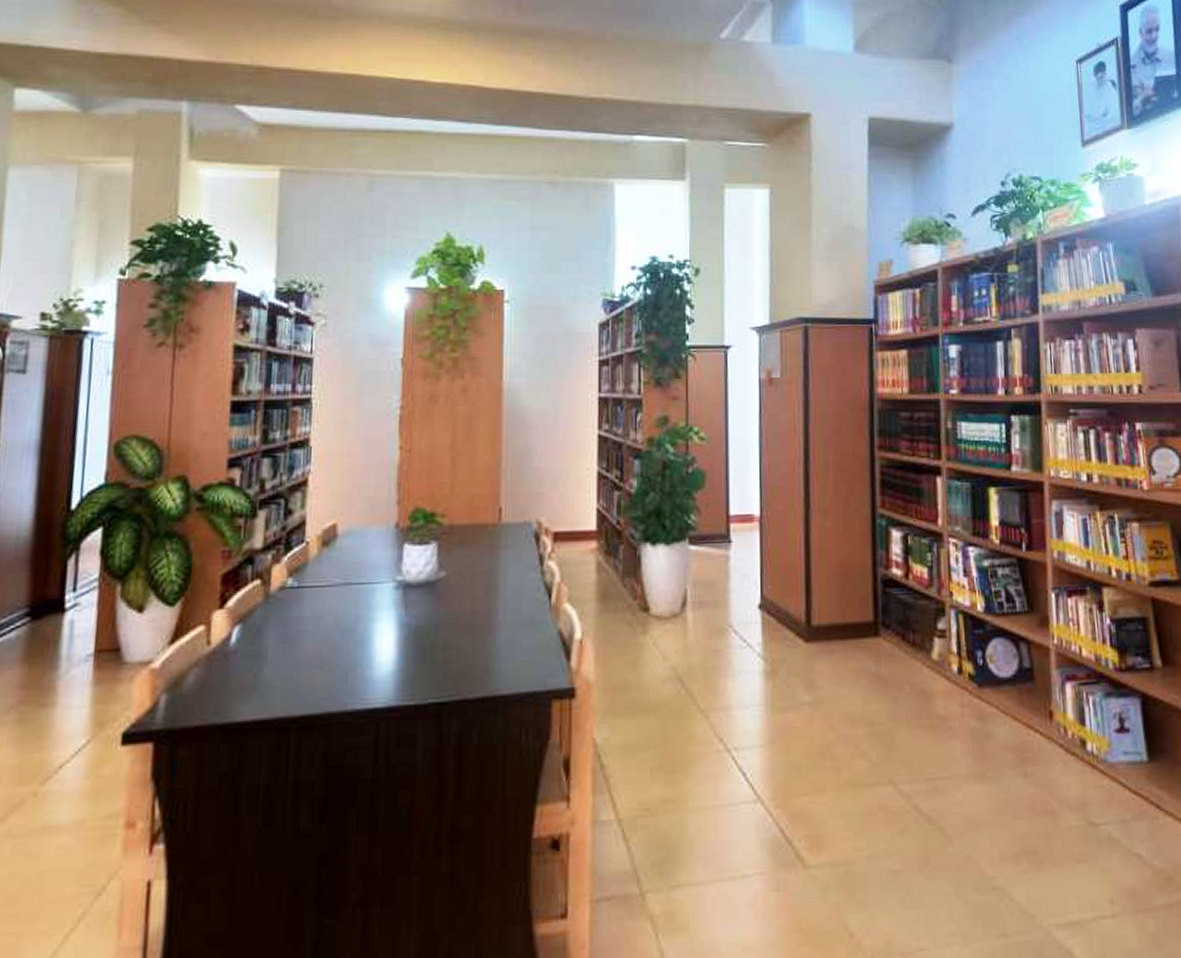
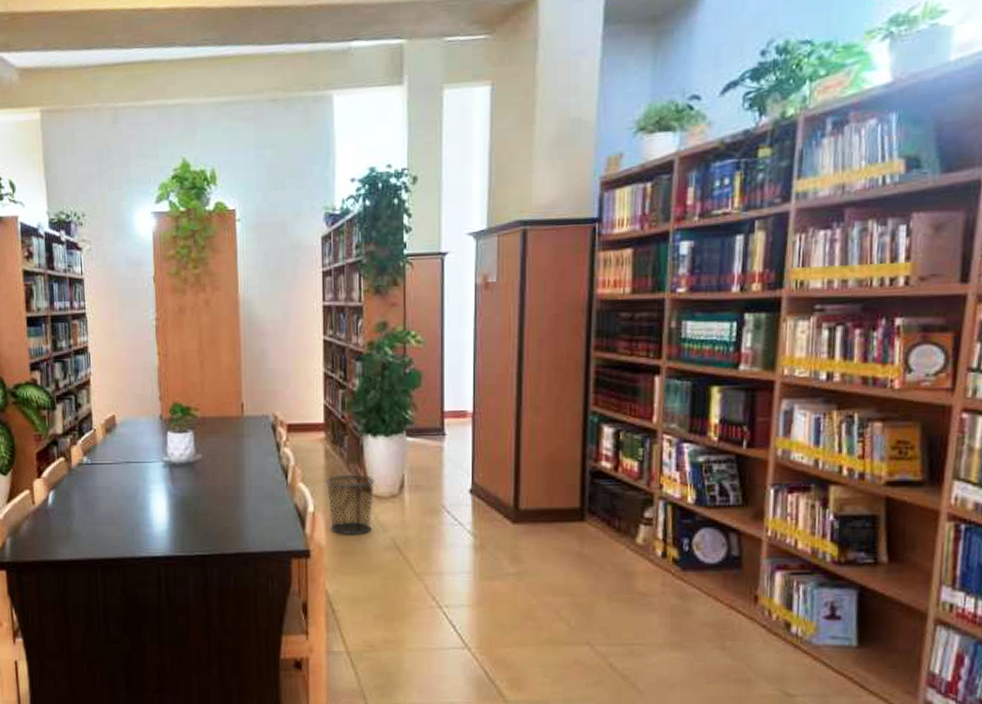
waste bin: none [597,591,654,667] -> present [326,474,375,535]

